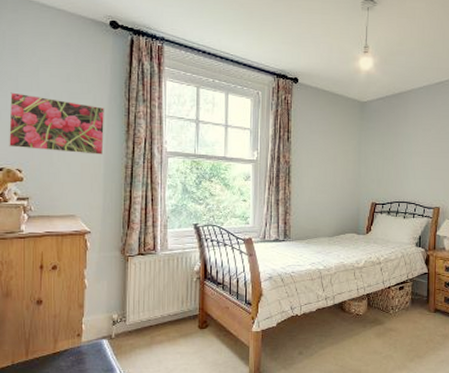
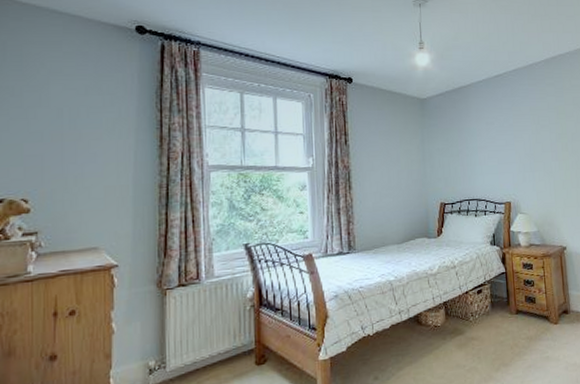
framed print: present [9,92,105,155] -> none [11,110,133,176]

